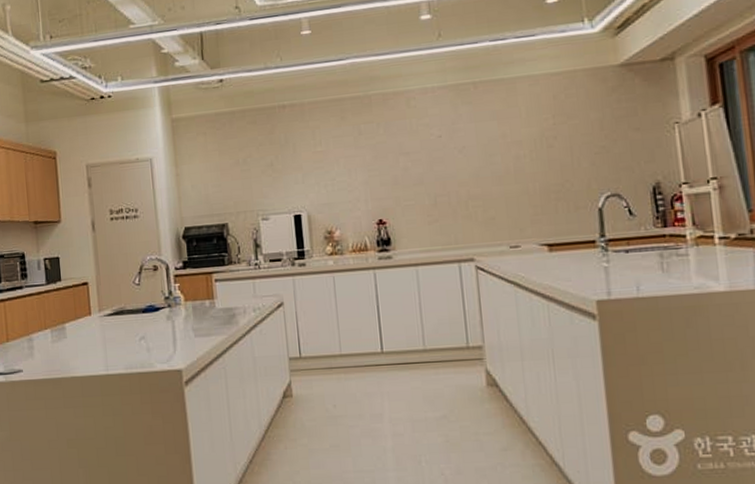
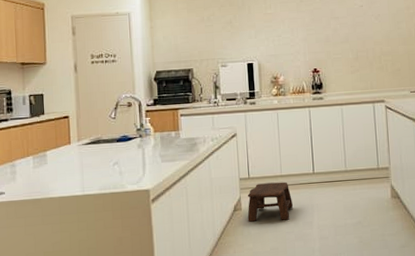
stool: none [299,363,357,412] -> present [247,182,293,222]

